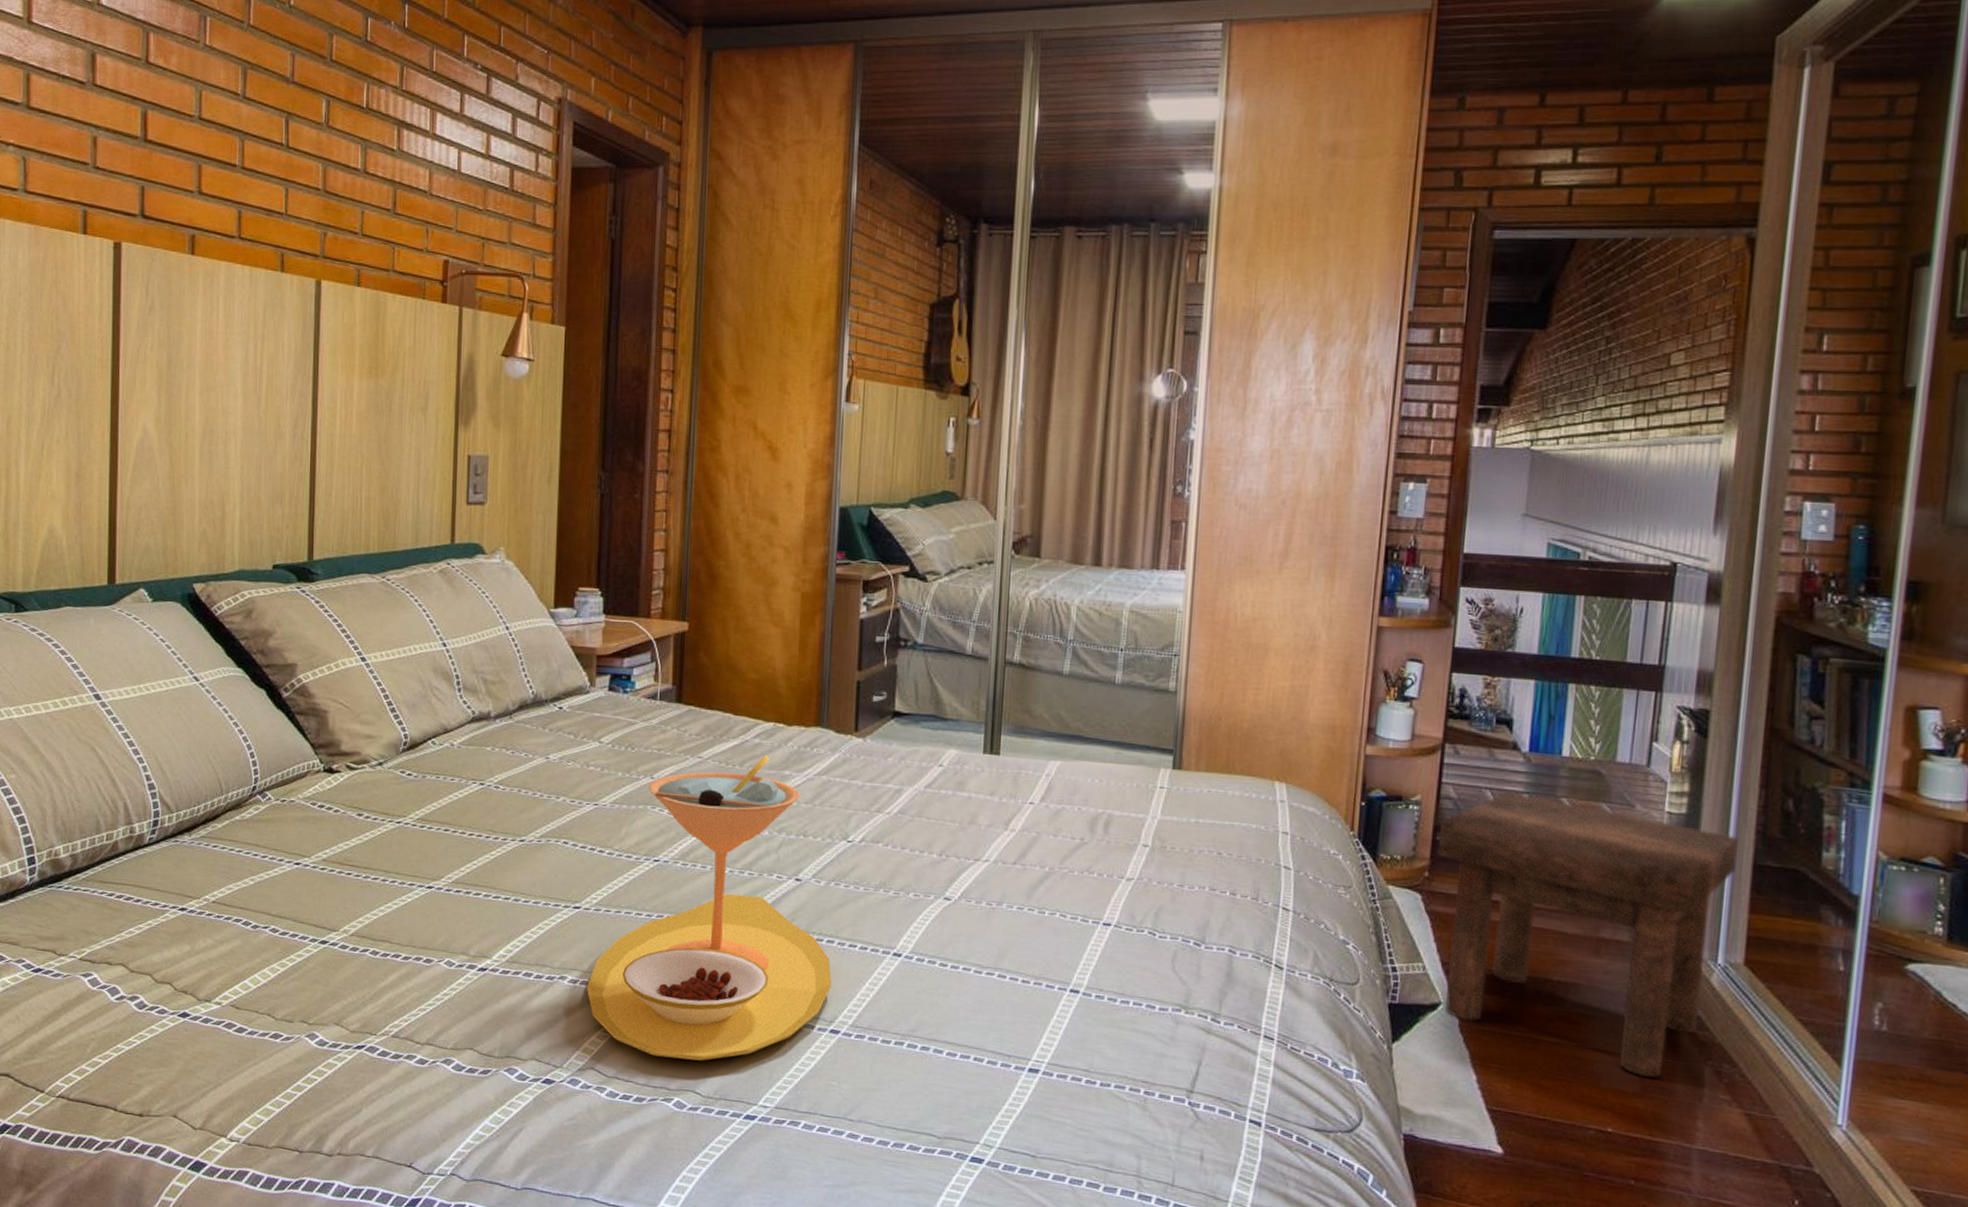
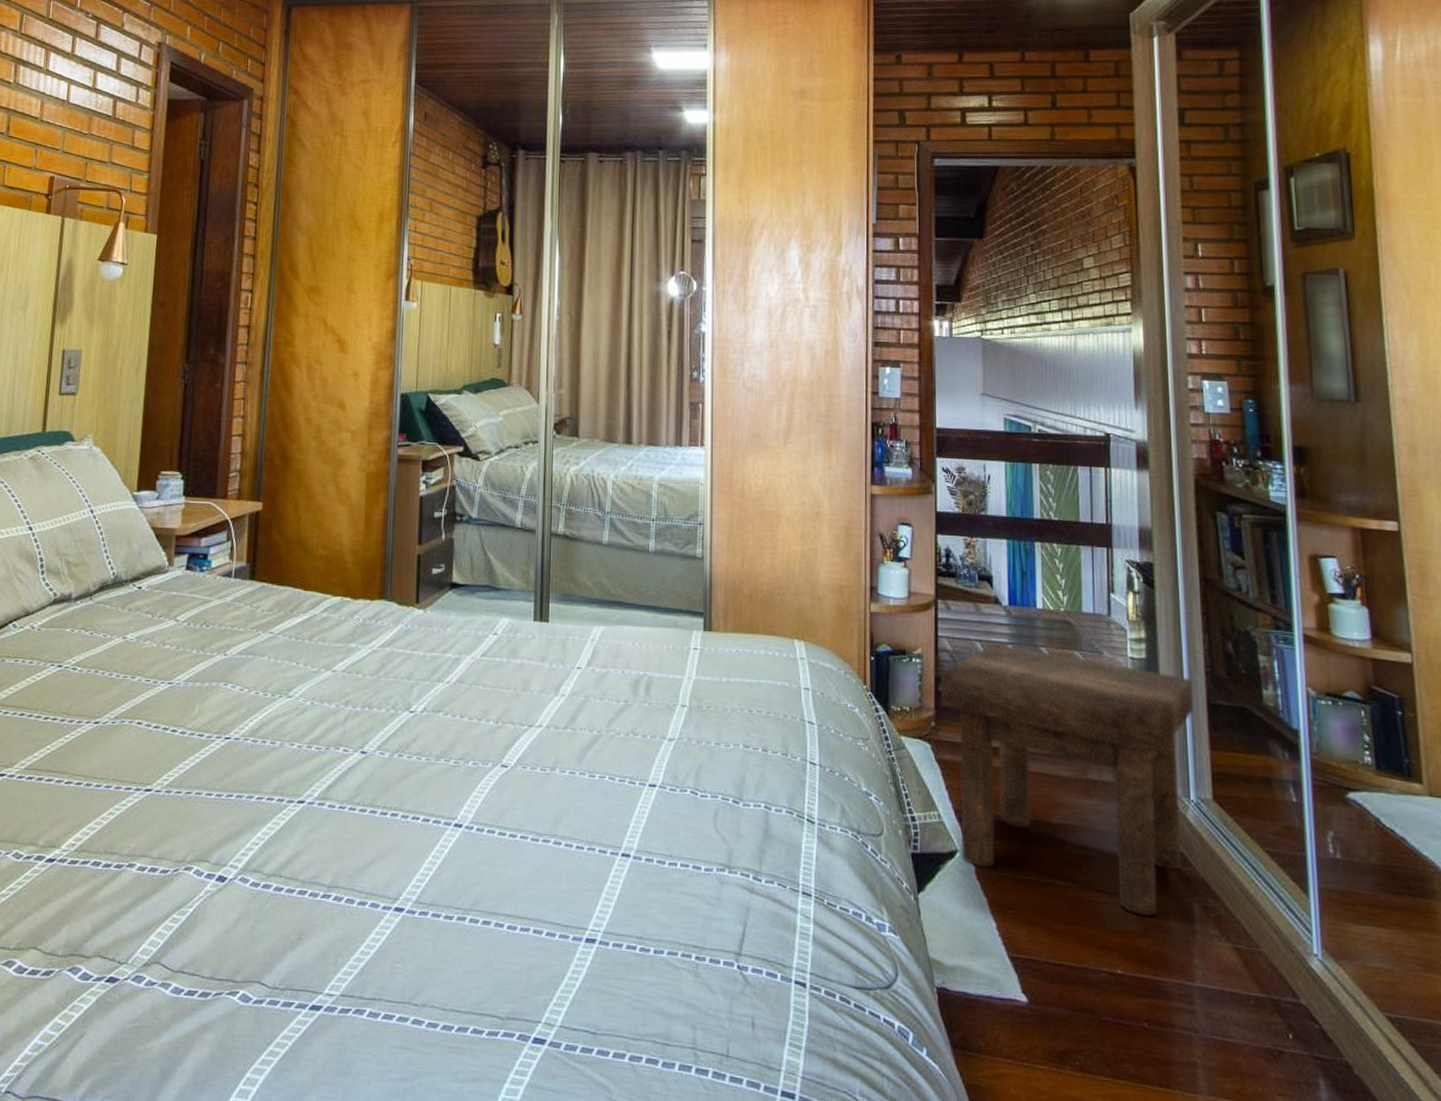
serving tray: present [587,755,832,1061] -> none [155,628,396,949]

